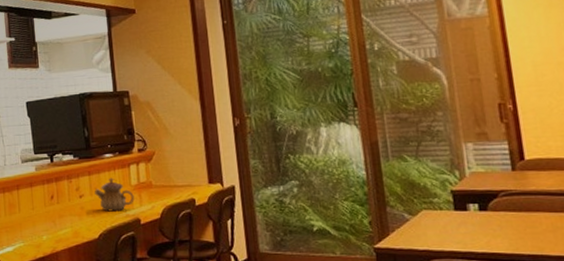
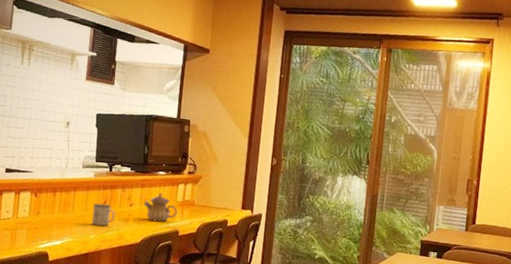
mug: none [39,199,66,225] -> present [92,203,115,227]

